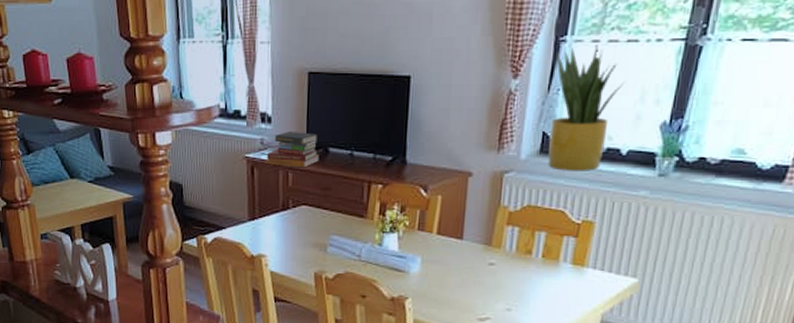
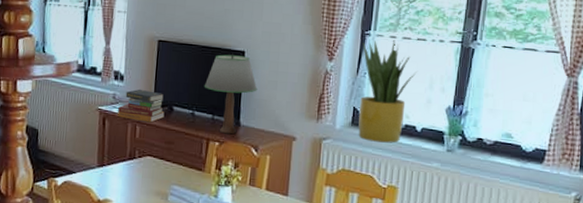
table lamp: none [363,79,426,175] -> present [204,53,258,135]

